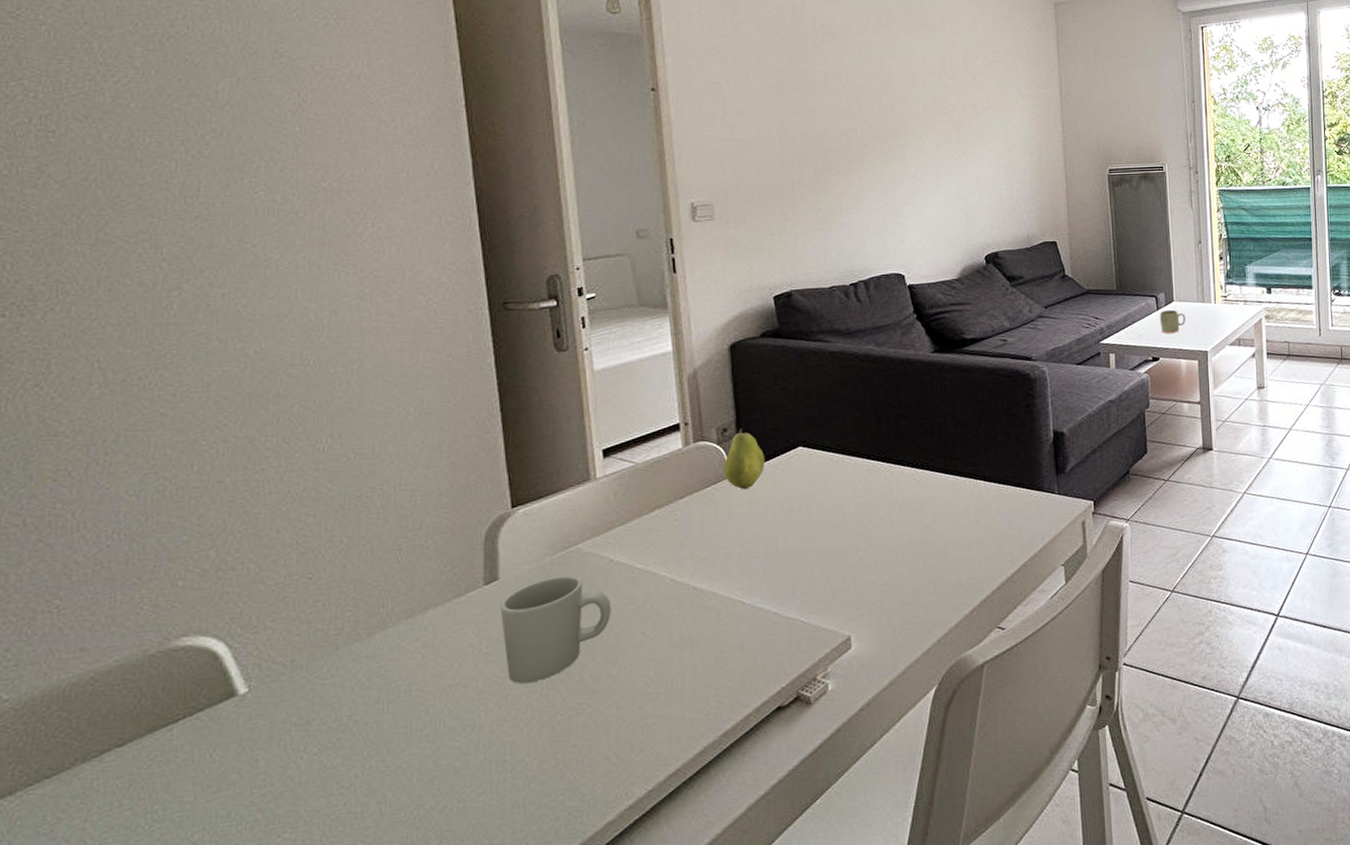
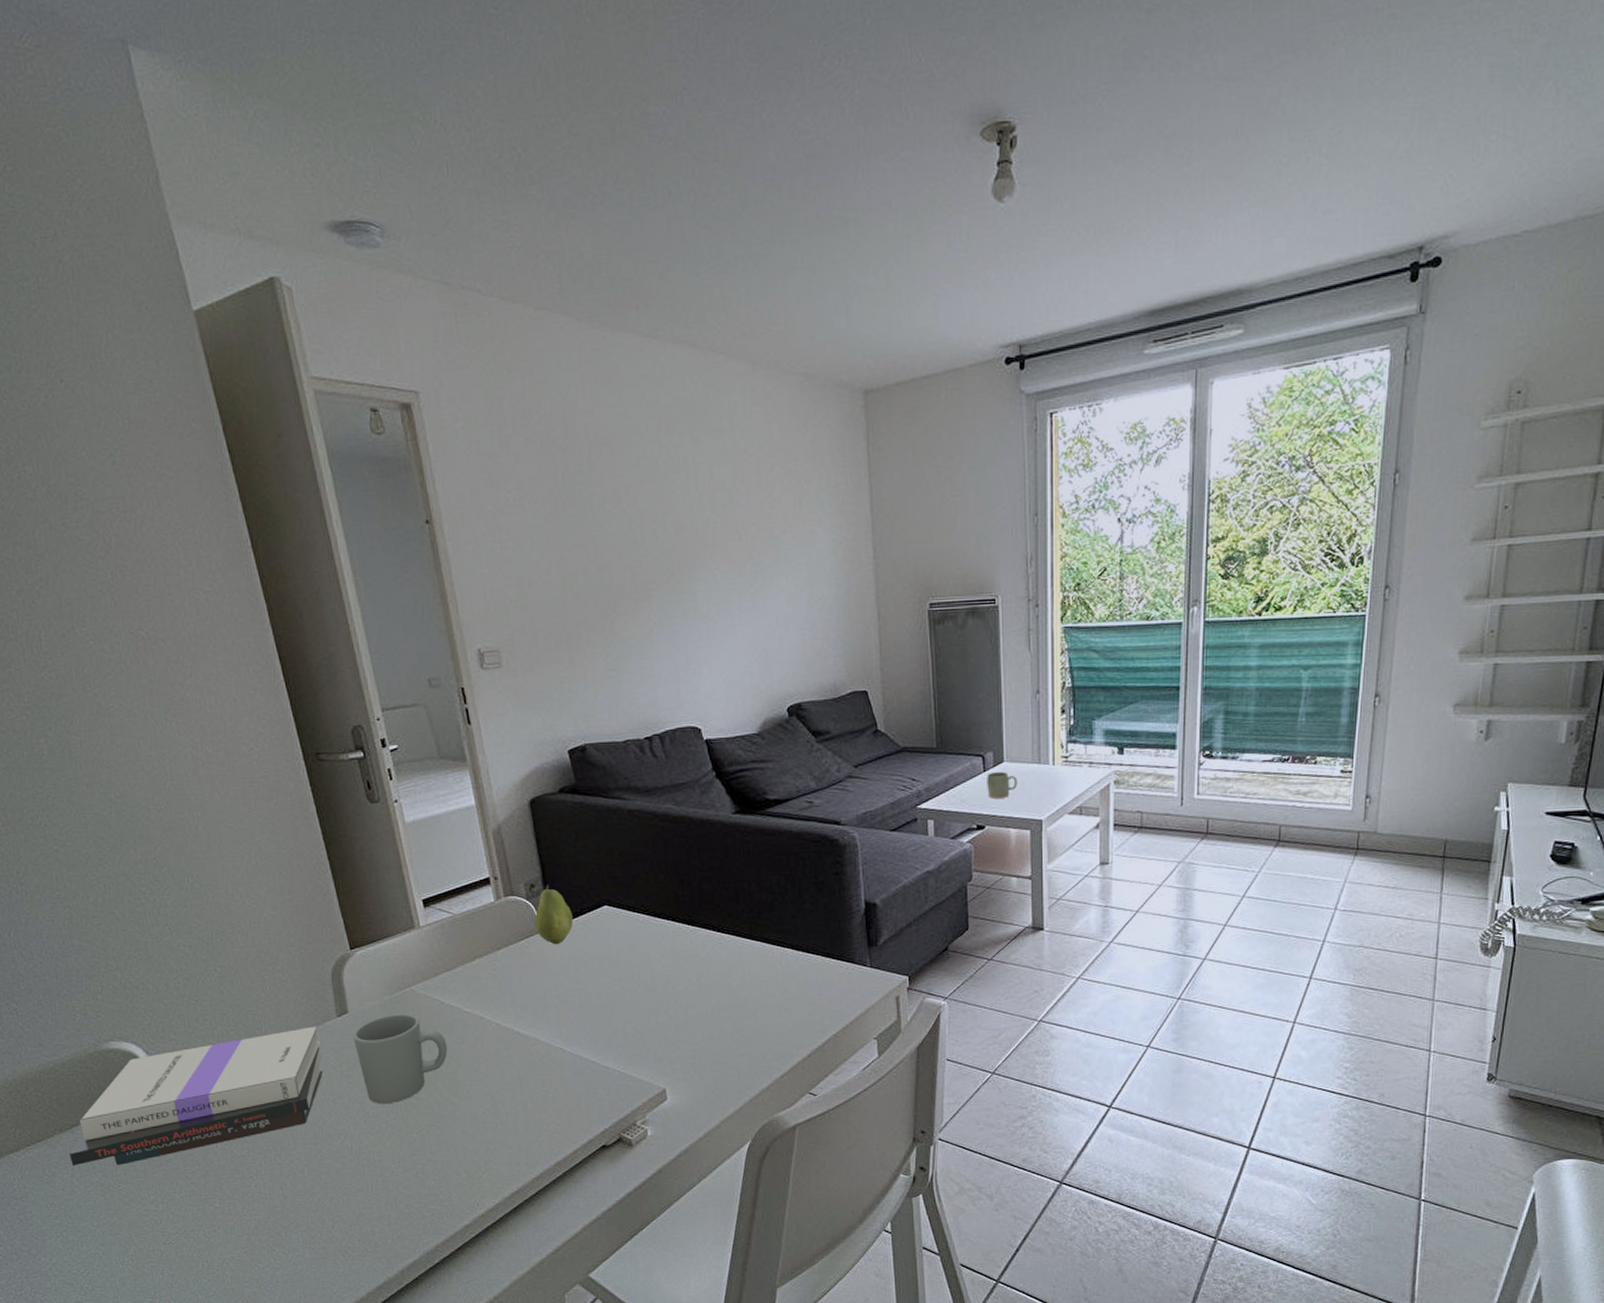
books: none [89,597,460,807] -> present [69,1026,324,1166]

